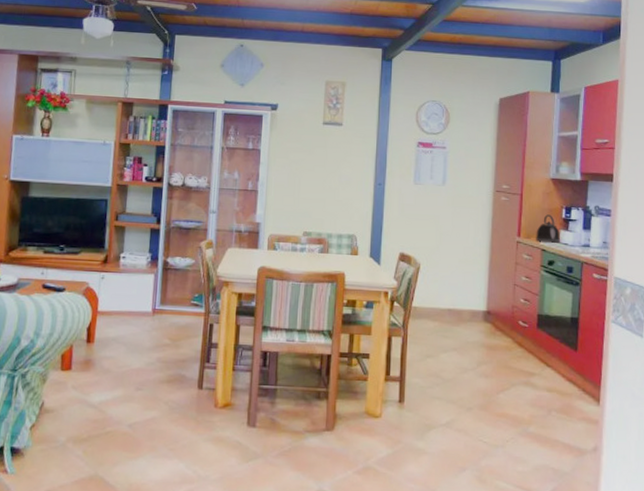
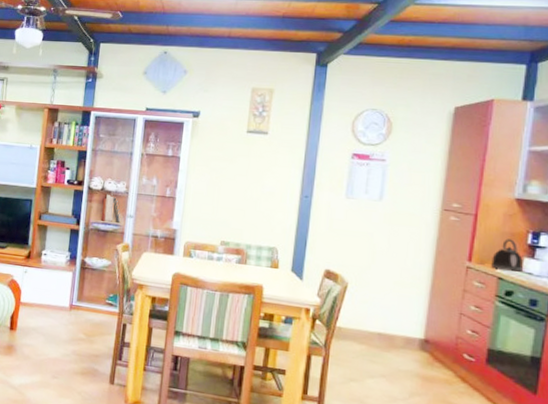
books: none [183,190,204,220] -> present [101,194,121,223]

